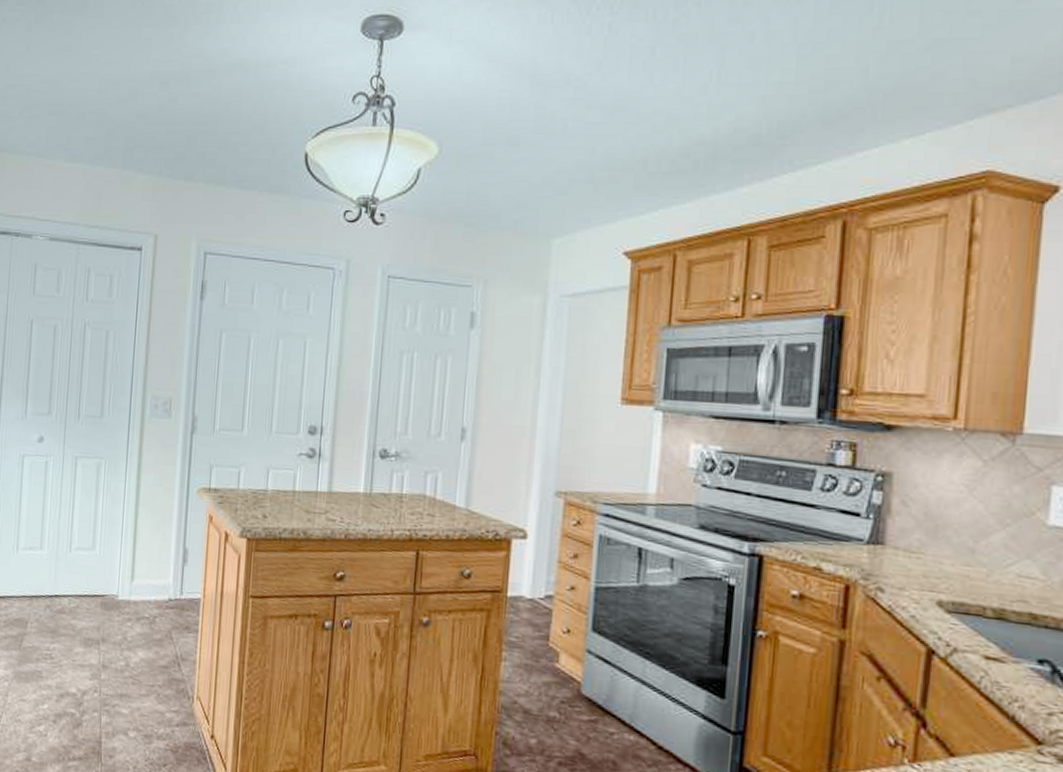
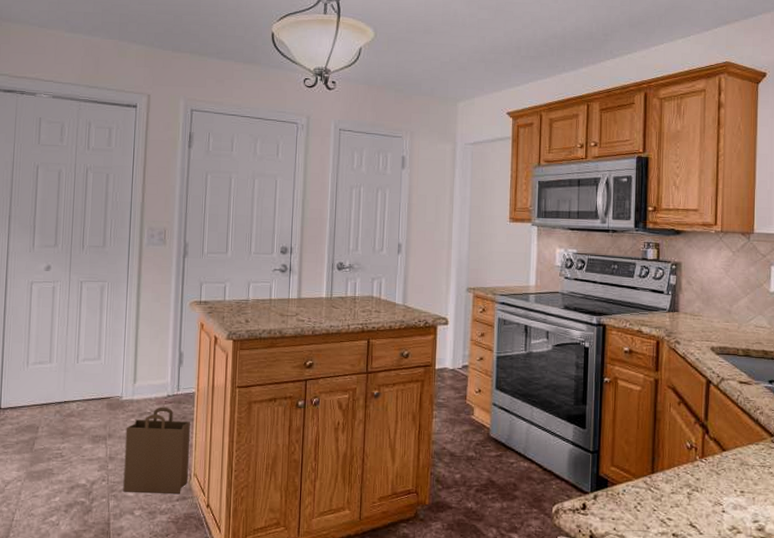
shopping bag: none [116,612,195,718] -> present [123,407,191,494]

